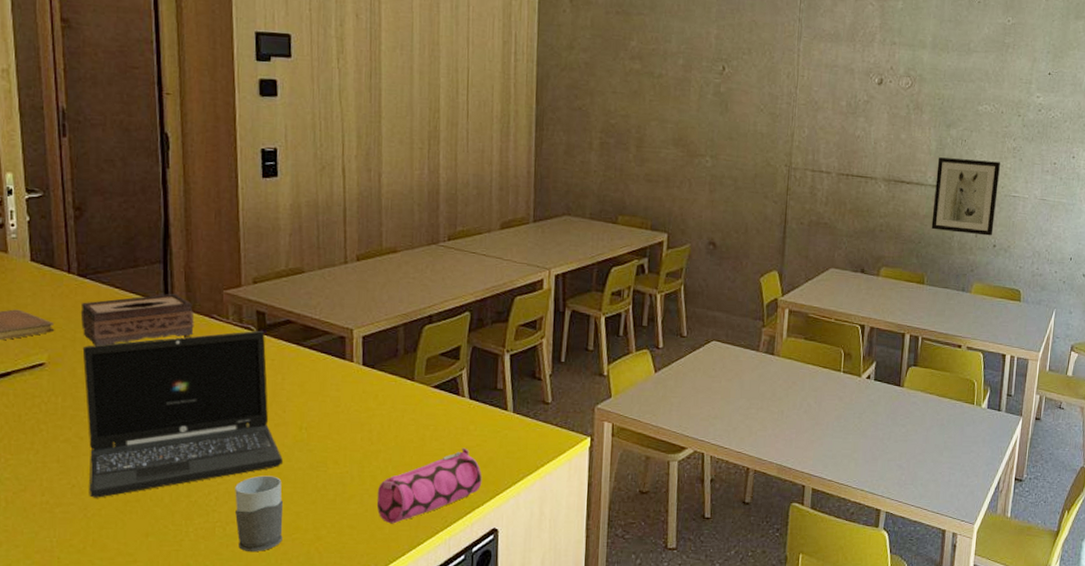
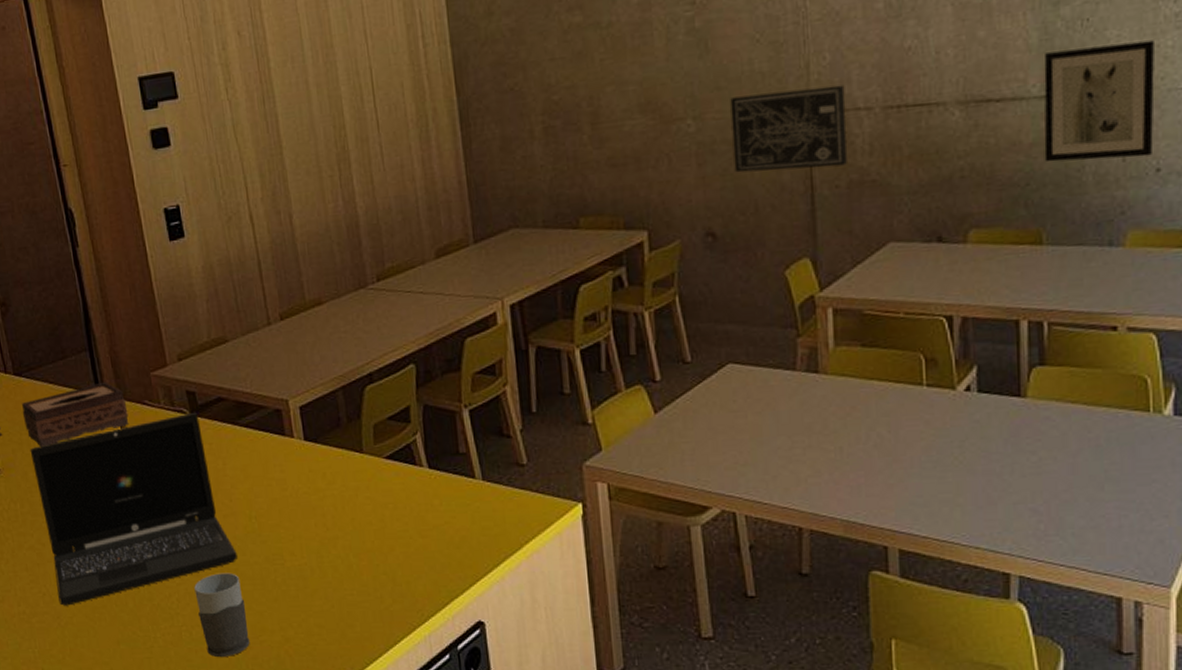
pencil case: present [376,447,482,524] -> none [341,527,458,621]
wall art: none [735,147,815,209] -> present [730,85,847,173]

